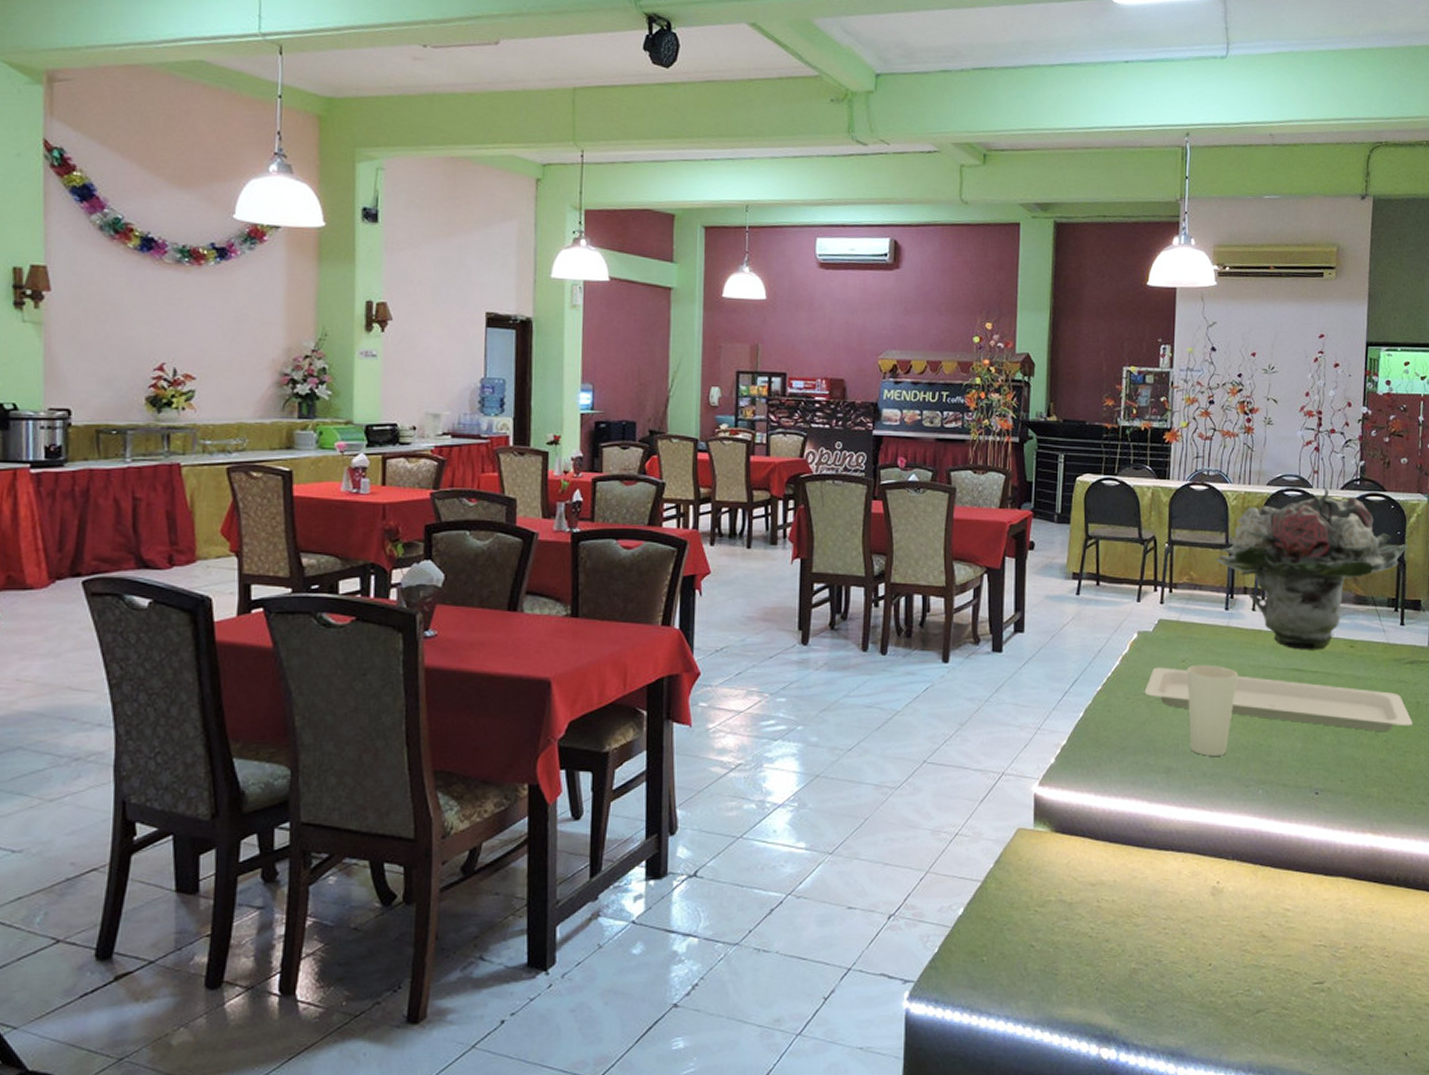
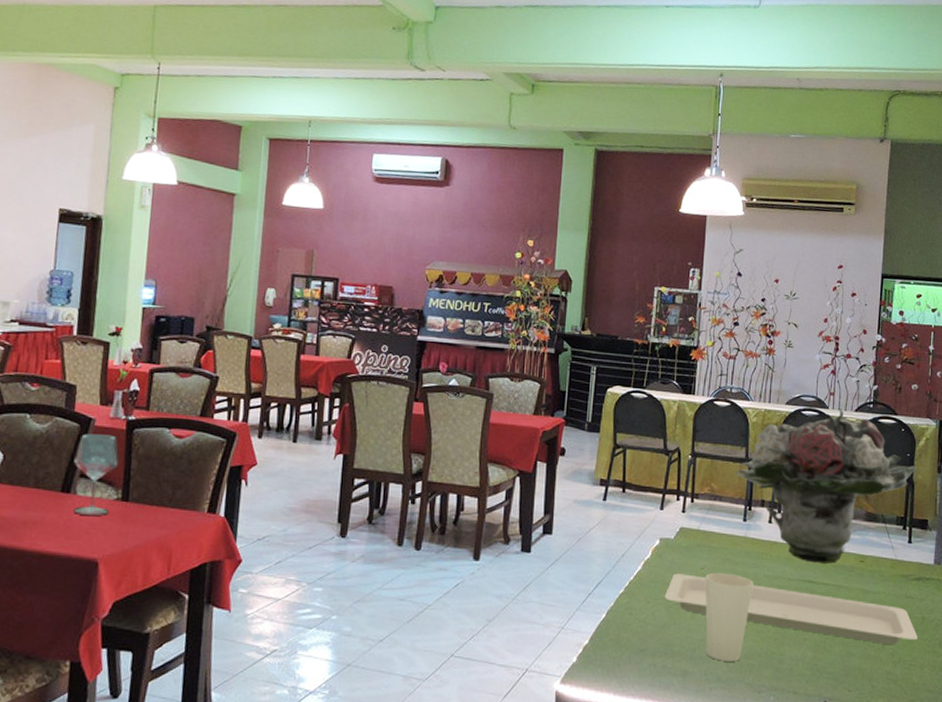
wine glass: none [519,549,566,634] -> present [73,433,120,517]

